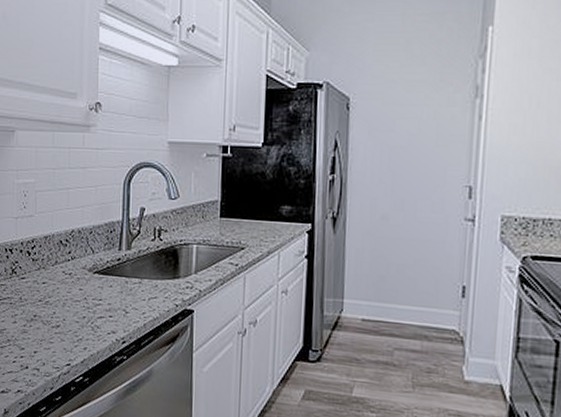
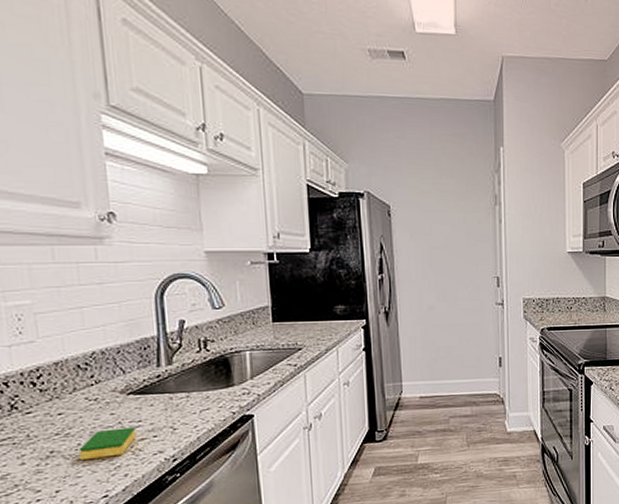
dish sponge: none [53,303,97,329] -> present [78,427,136,461]

